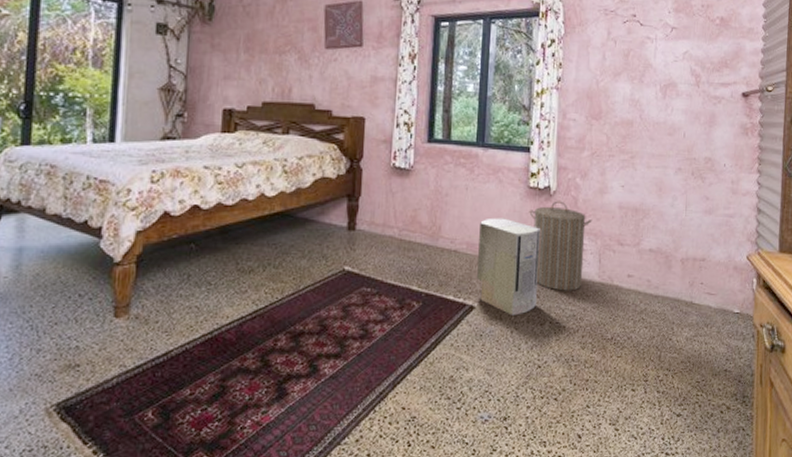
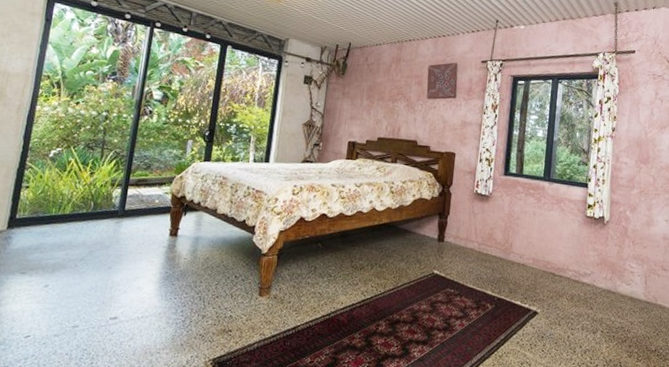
air purifier: present [477,218,540,316] -> none [540,239,595,323]
laundry hamper: present [529,200,592,291] -> none [586,229,640,307]

